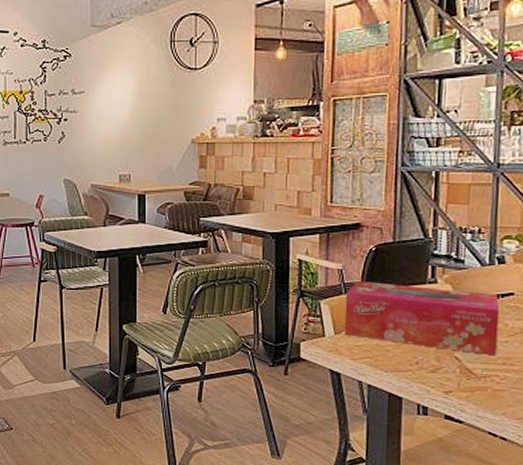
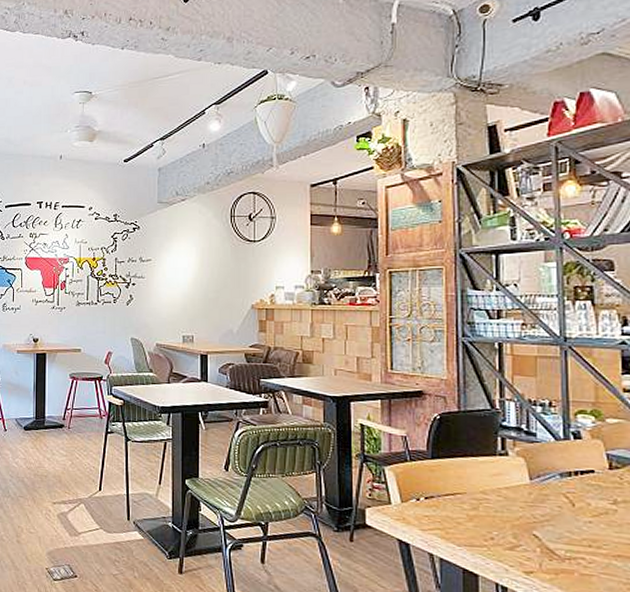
tissue box: present [344,280,500,356] -> none [411,448,580,537]

